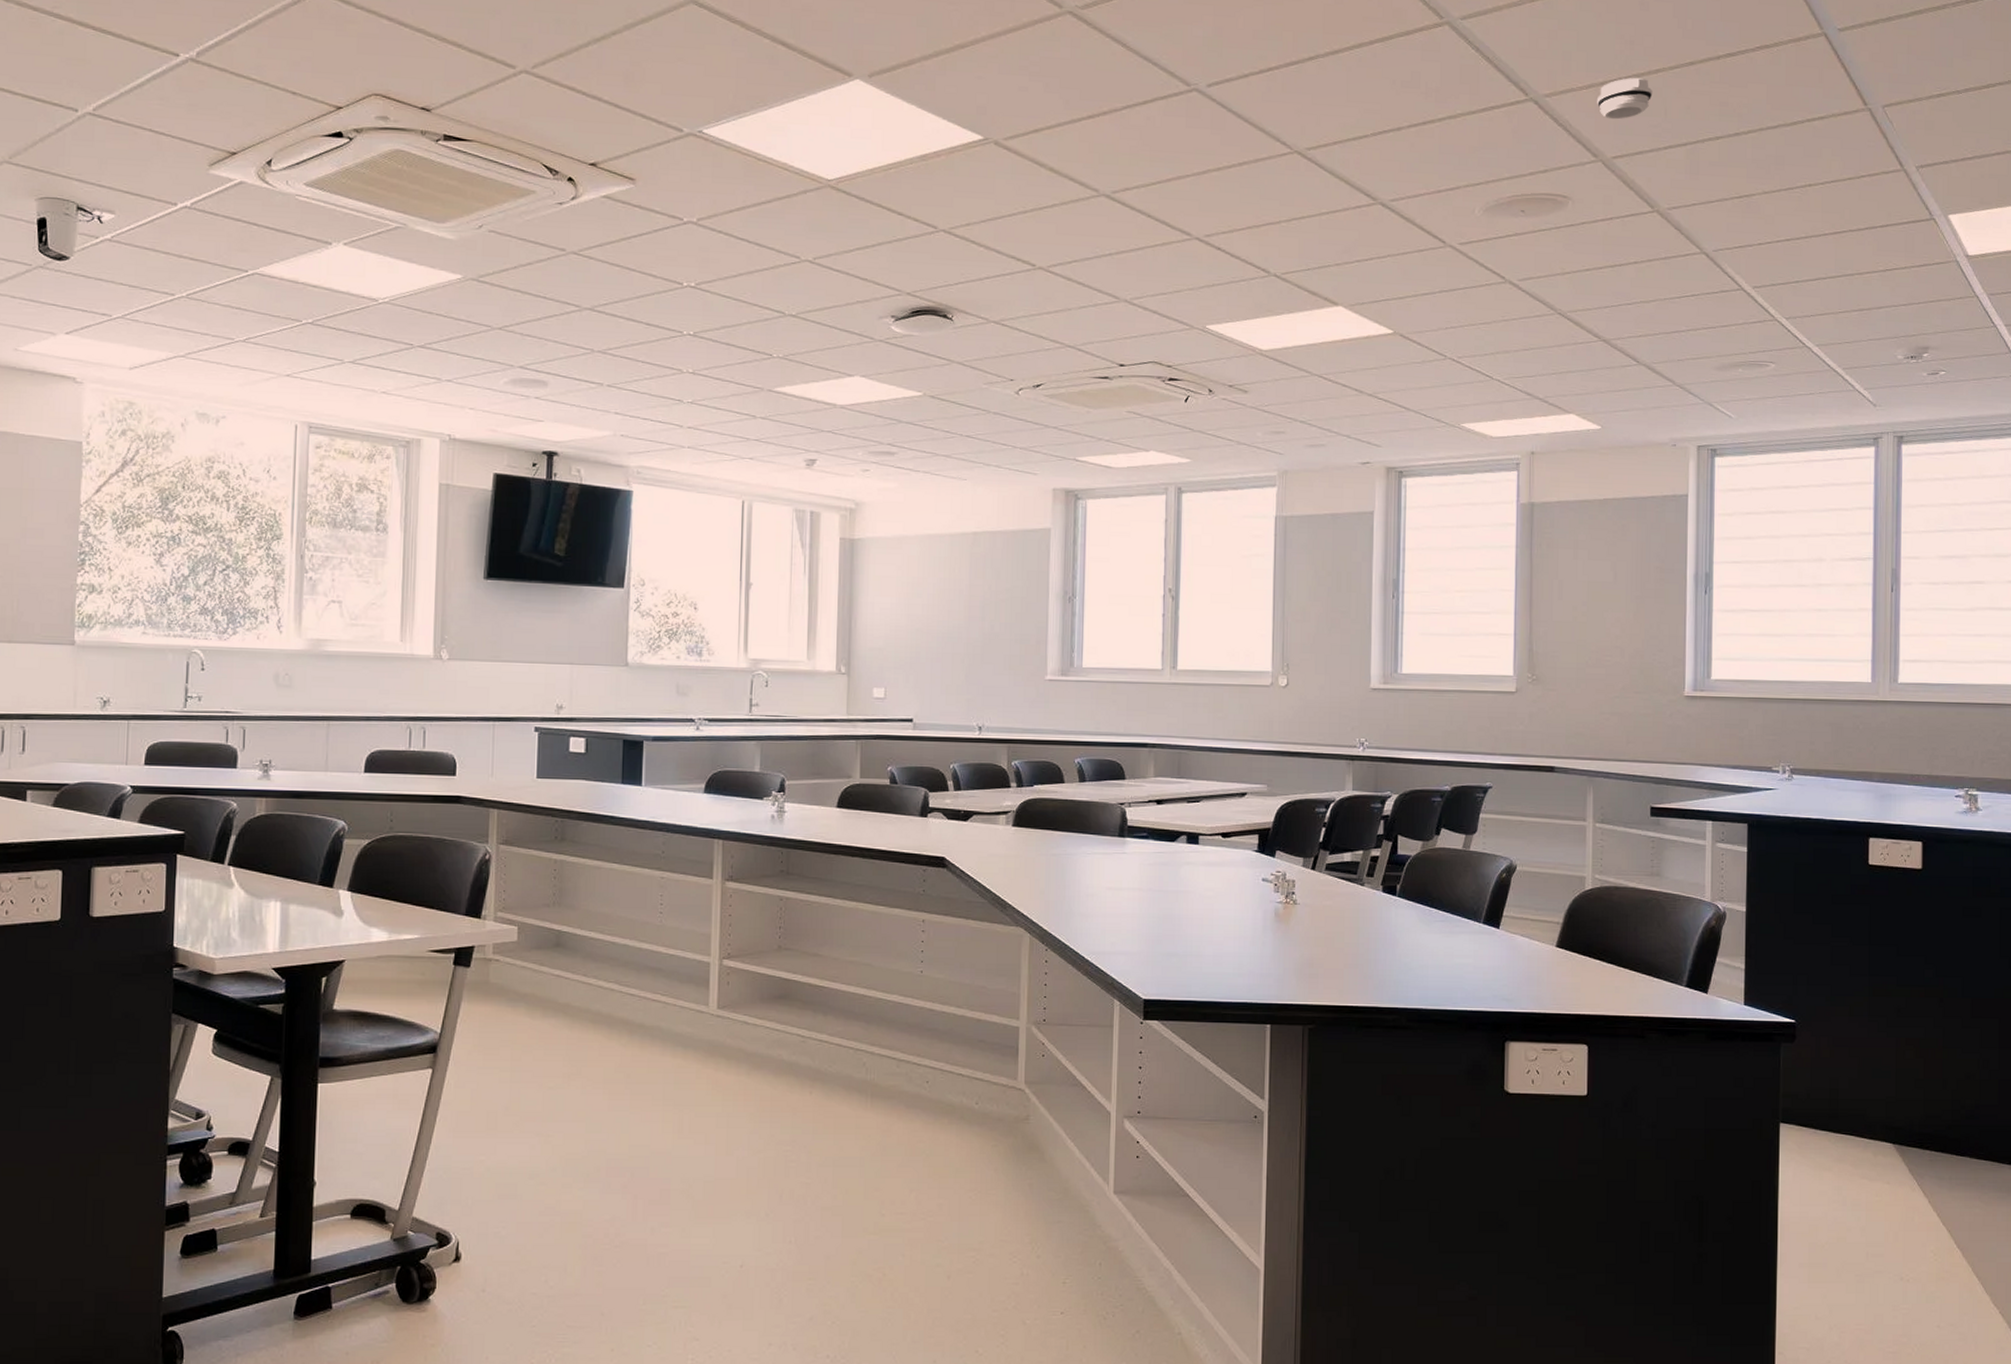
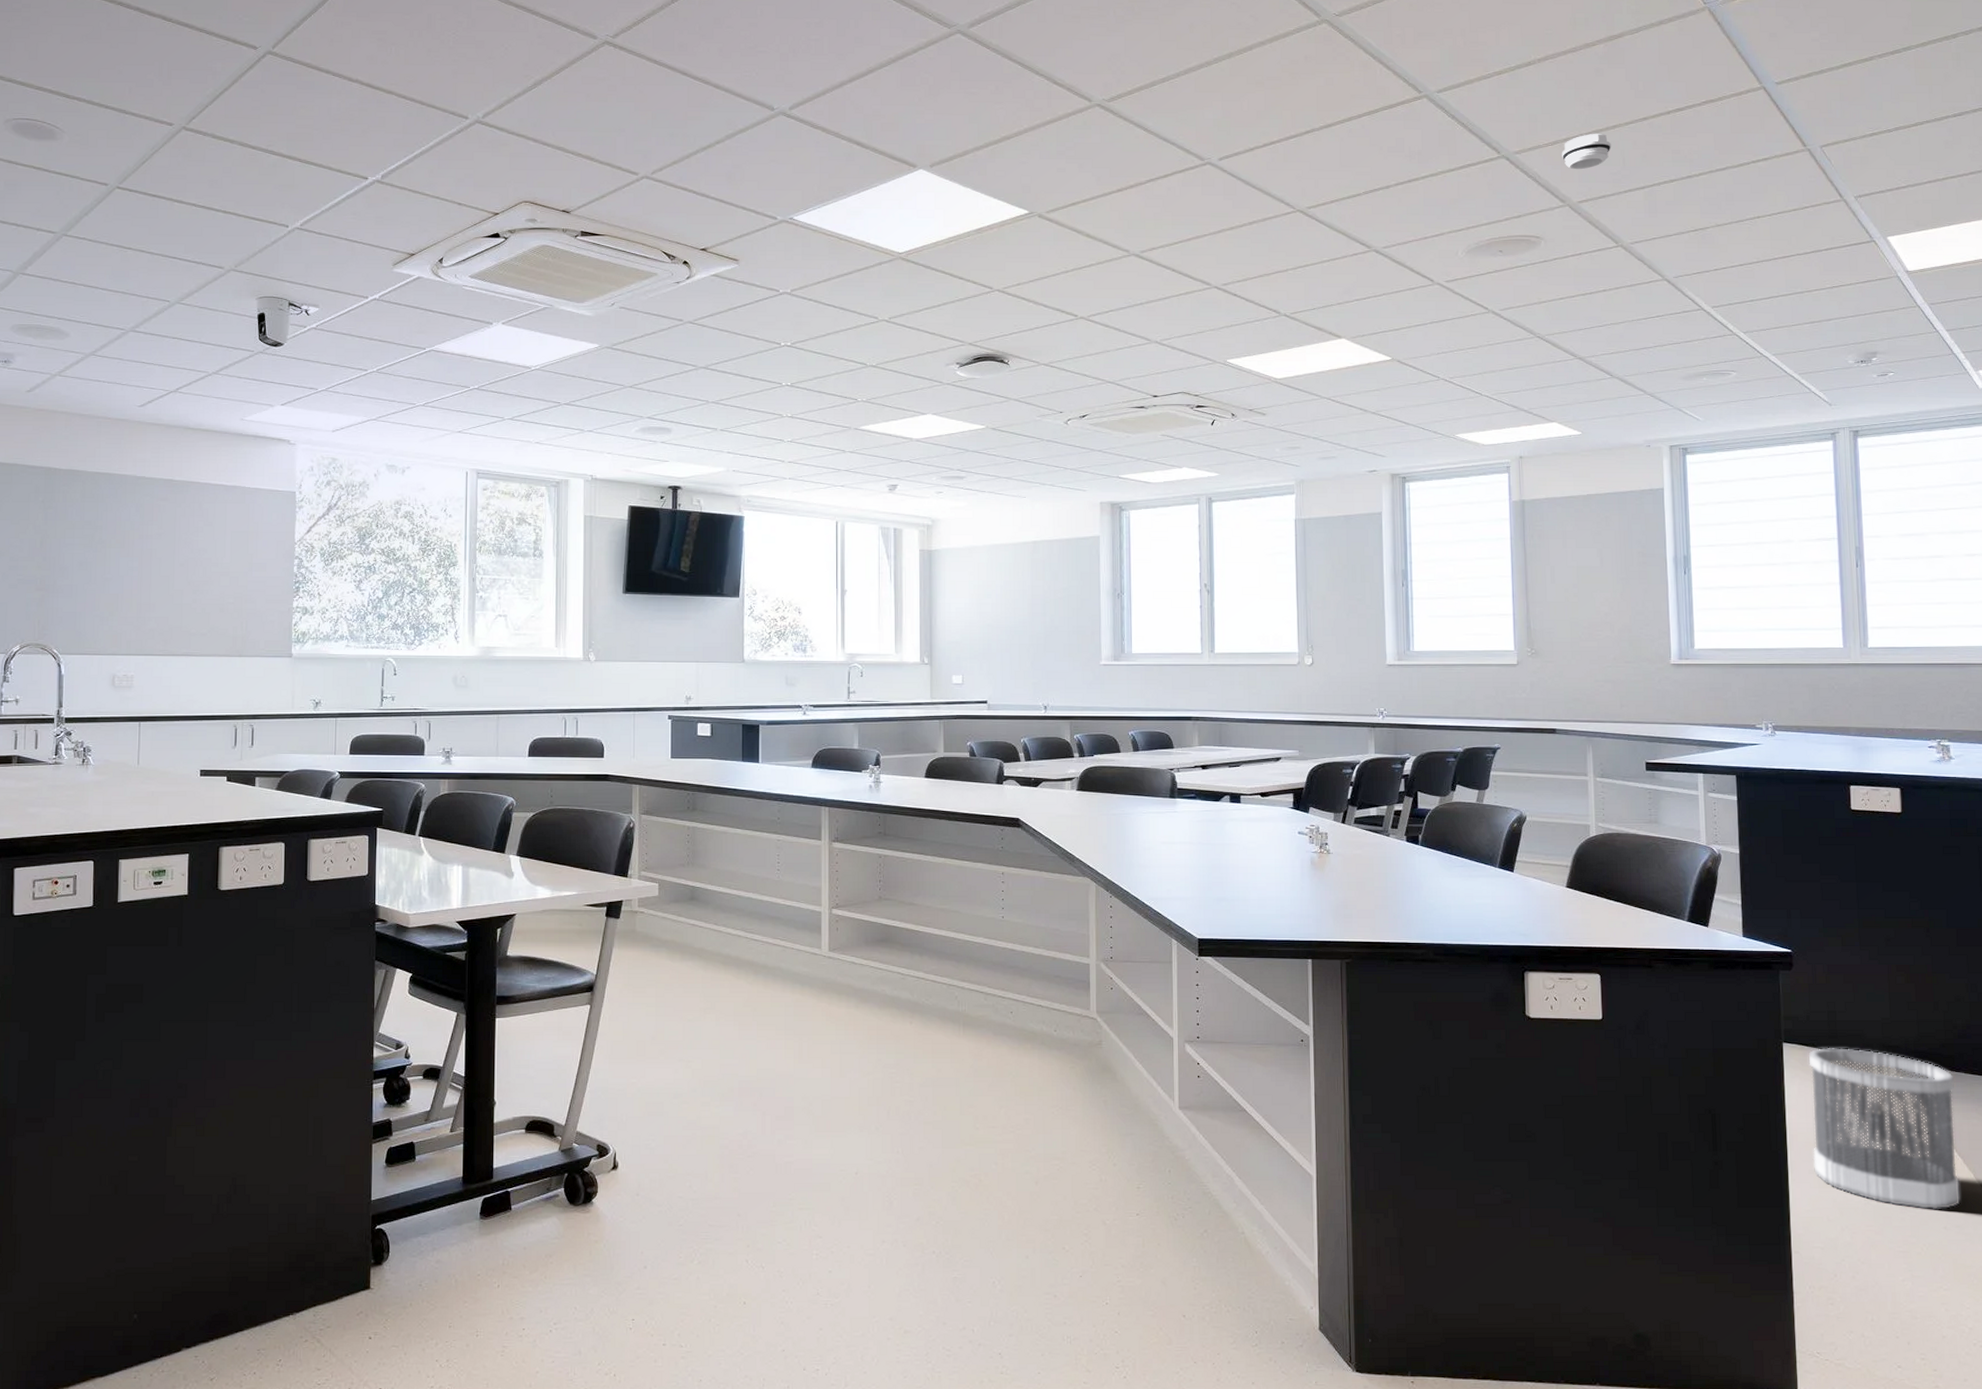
wastebasket: none [1804,1129,1958,1307] -> present [1809,1048,1961,1210]

